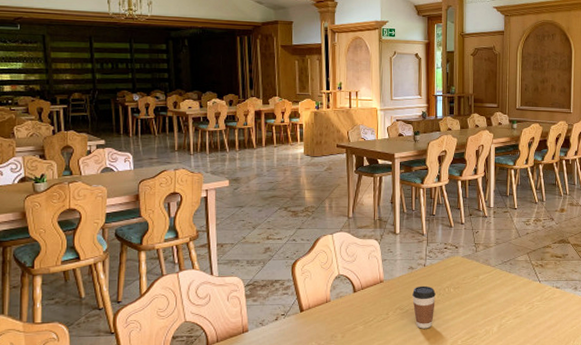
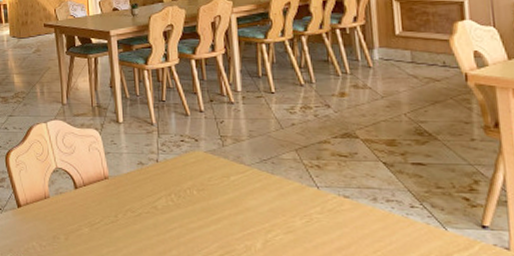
coffee cup: present [412,285,436,329] -> none [145,185,175,238]

